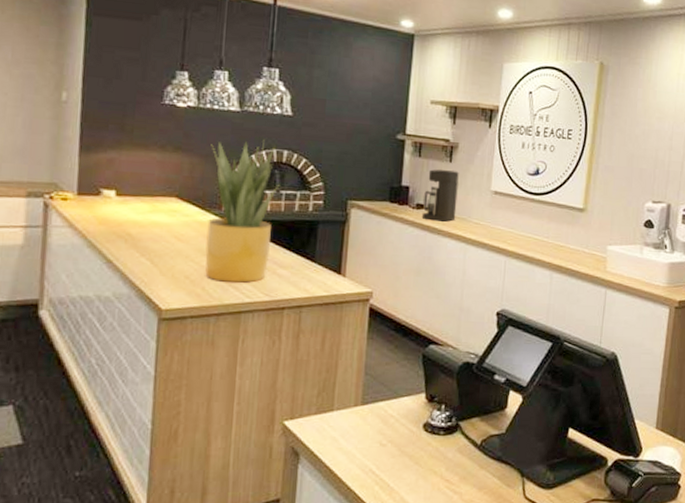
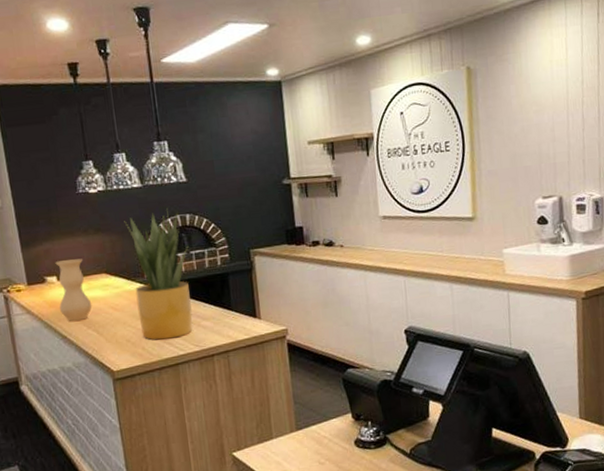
vase: none [110,174,153,246] -> present [55,258,92,322]
coffee maker: present [421,169,459,222] -> none [317,204,351,255]

